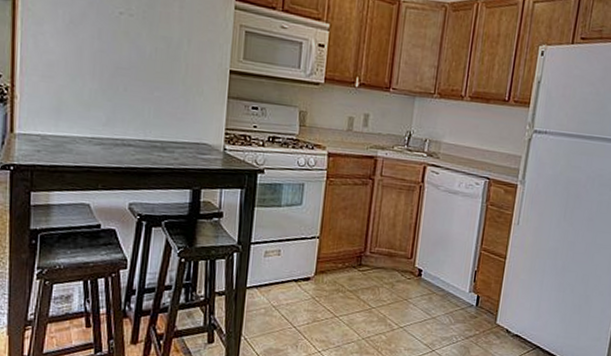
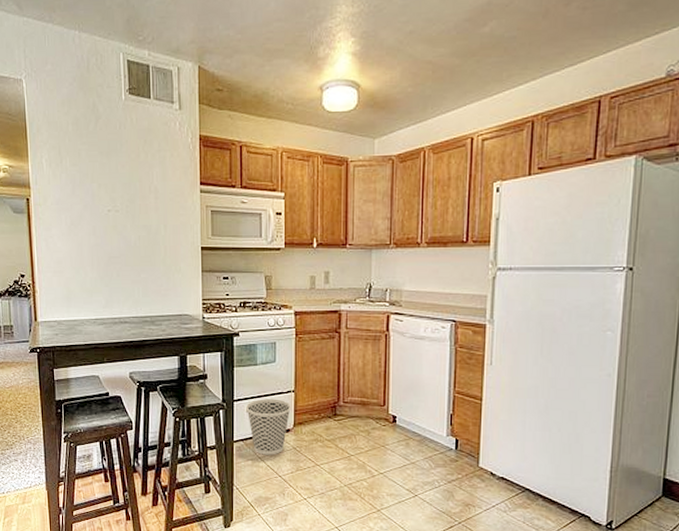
wastebasket: none [264,243,314,305] -> present [246,398,291,455]

